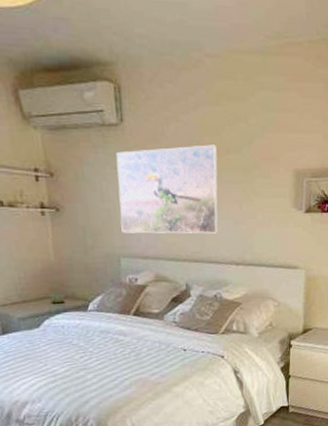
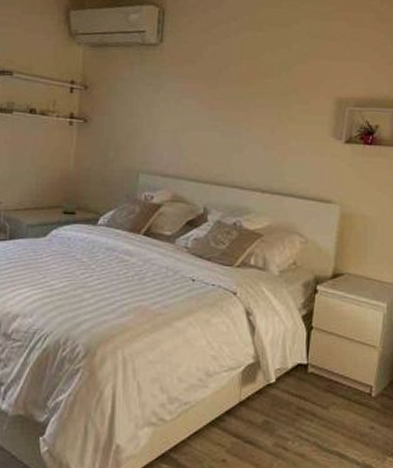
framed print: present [116,145,219,234] -> none [145,68,255,157]

